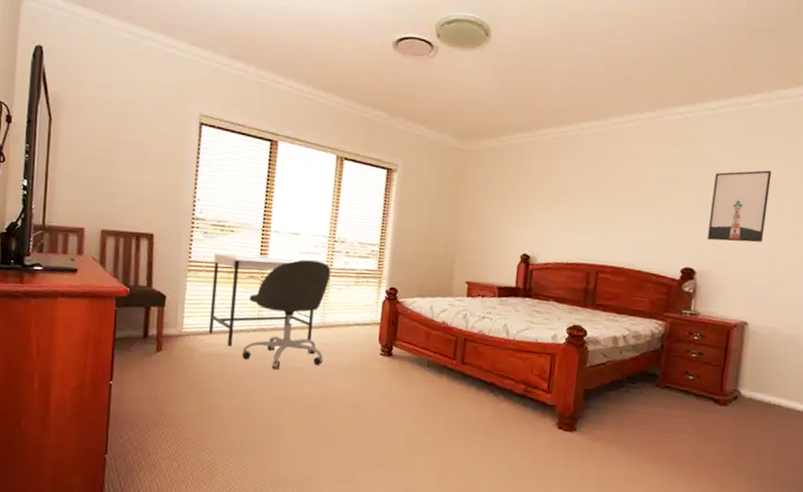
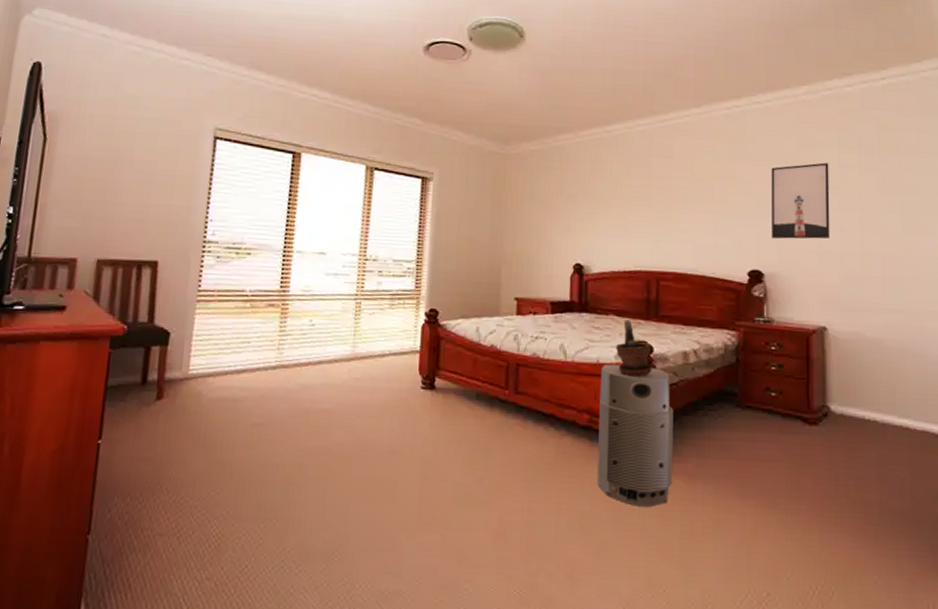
desk: present [208,253,314,347] -> none [219,280,343,390]
office chair: present [241,259,331,369] -> none [258,281,362,413]
air purifier: none [527,343,600,464] -> present [597,364,674,507]
potted plant: none [553,305,585,356] -> present [616,318,652,377]

